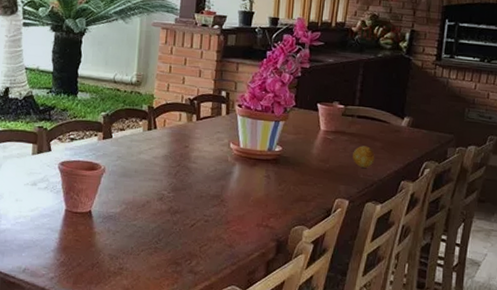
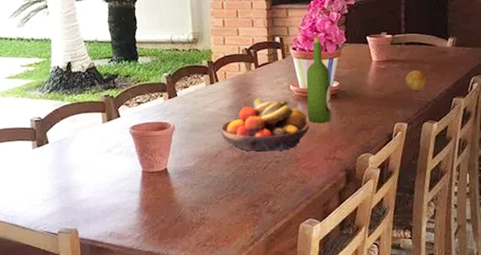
fruit bowl: none [151,151,245,210] -> present [220,98,309,151]
wine bottle: none [244,95,274,187] -> present [306,36,331,123]

